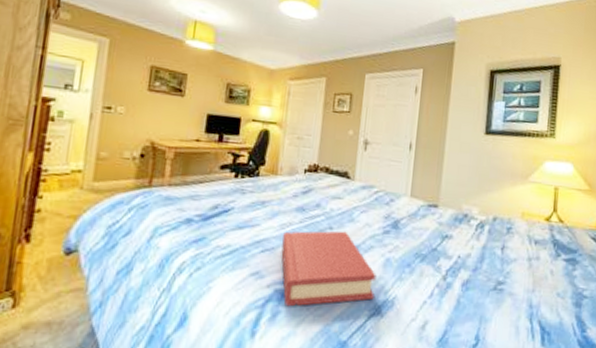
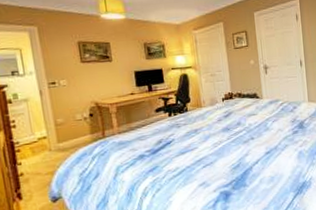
hardback book: present [281,230,376,307] -> none [217,138,296,203]

